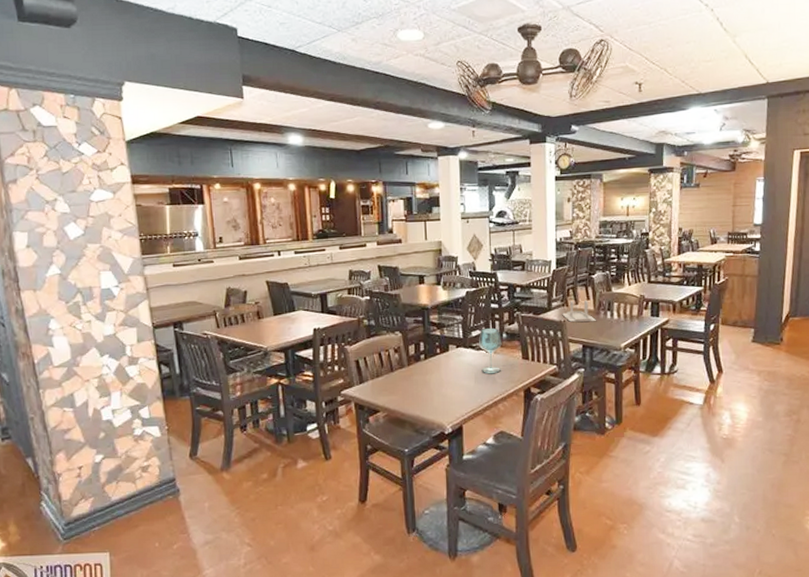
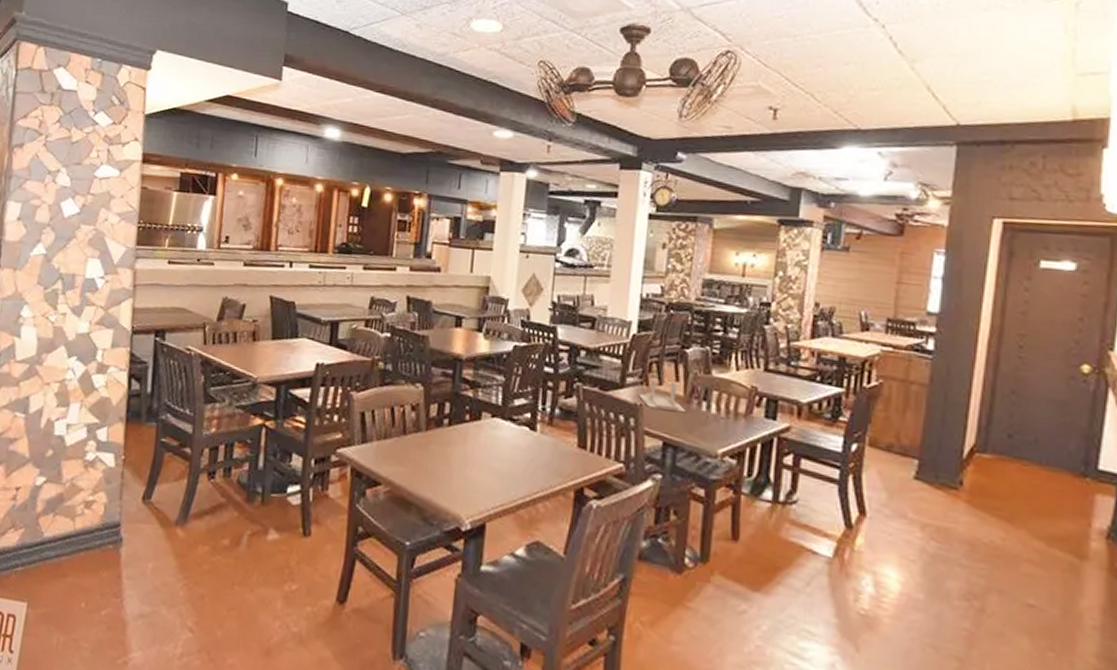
wine glass: present [478,327,502,374] -> none [520,397,553,461]

